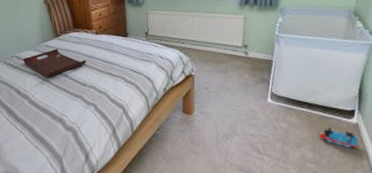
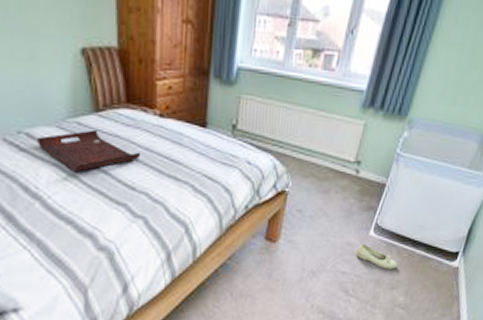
shoe: none [259,109,300,130] -> present [356,243,398,269]
toy train: present [318,128,359,148] -> none [415,270,455,294]

